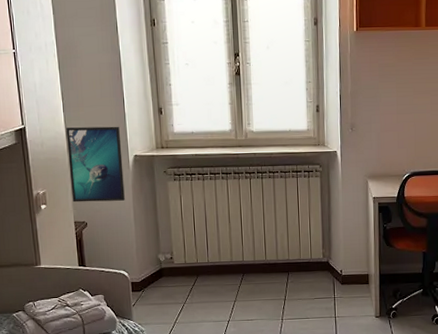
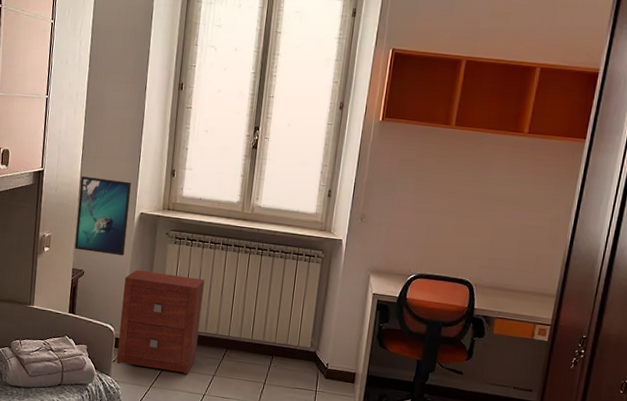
nightstand: none [130,210,214,307] -> present [116,269,205,375]

